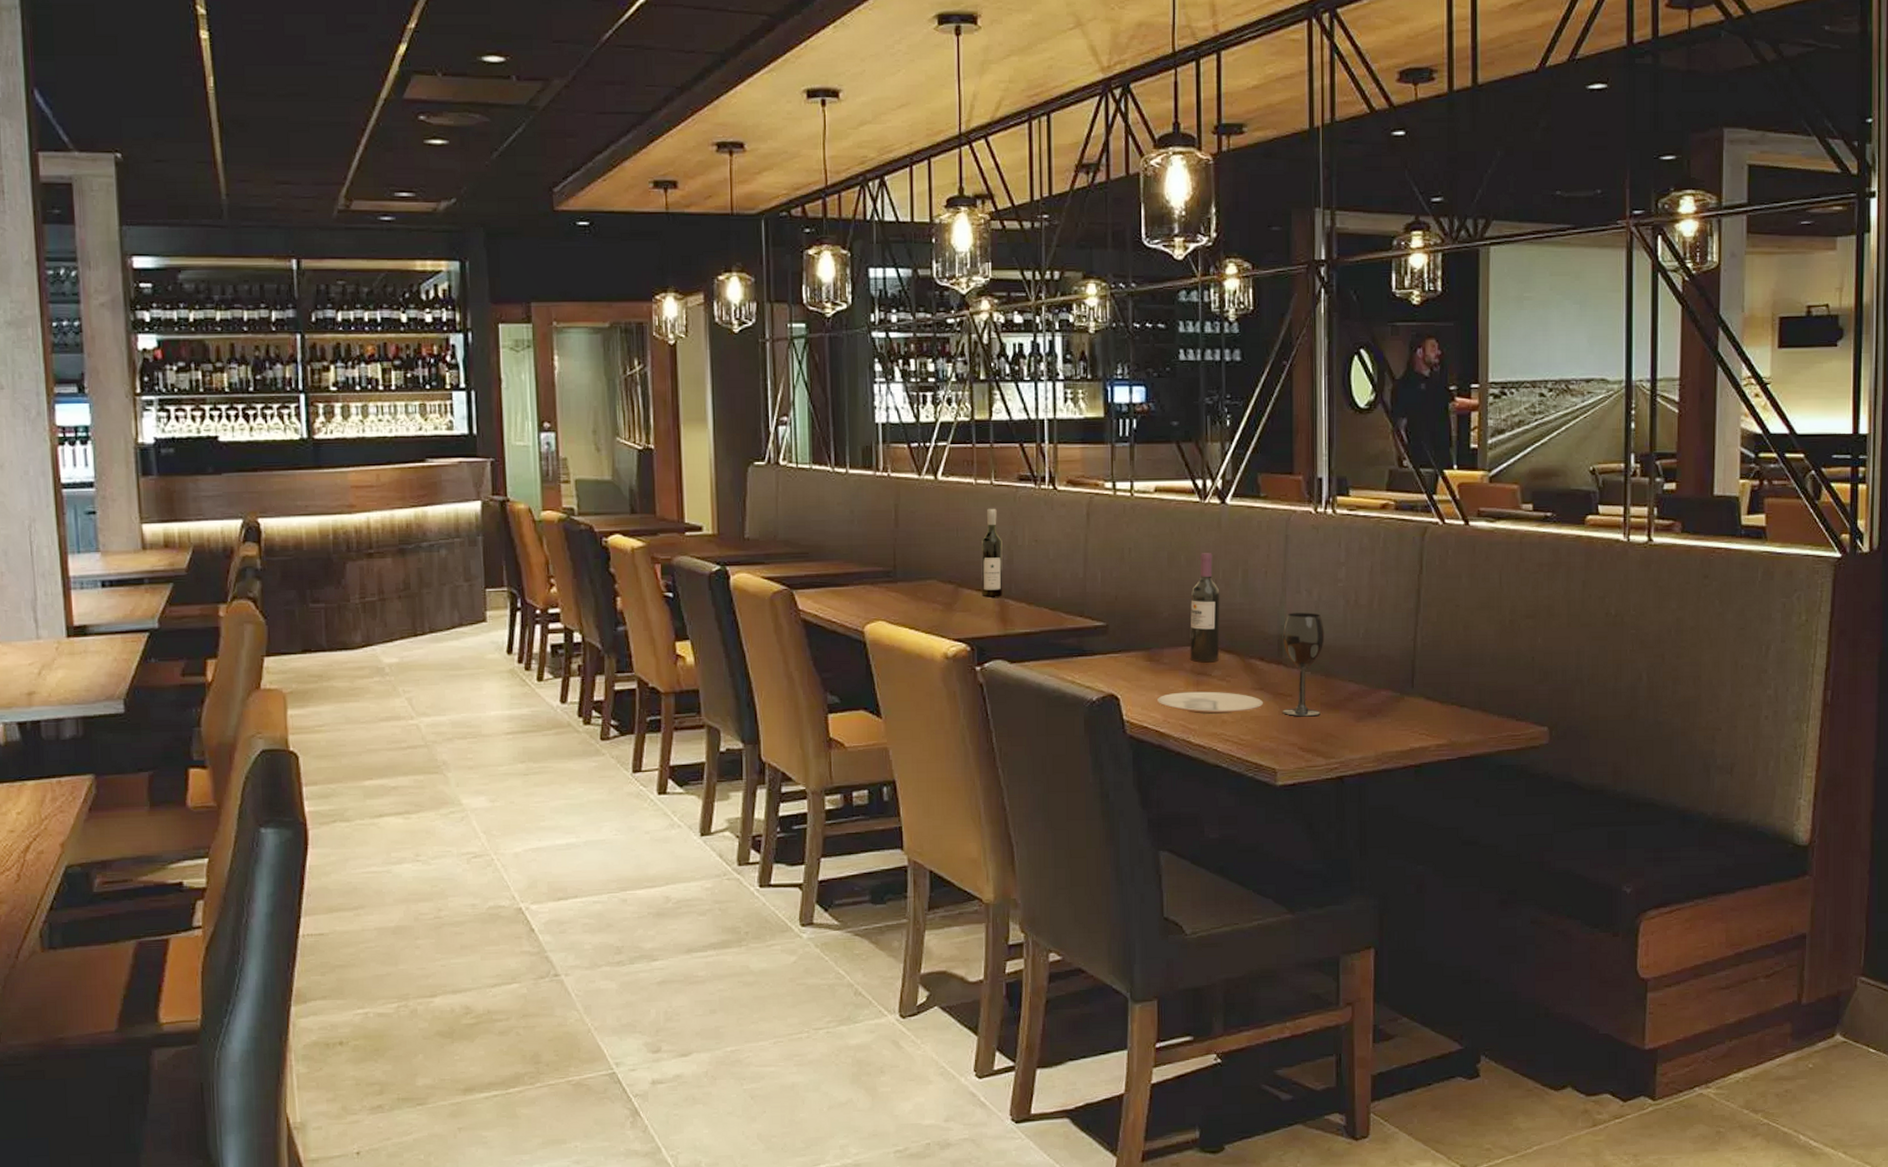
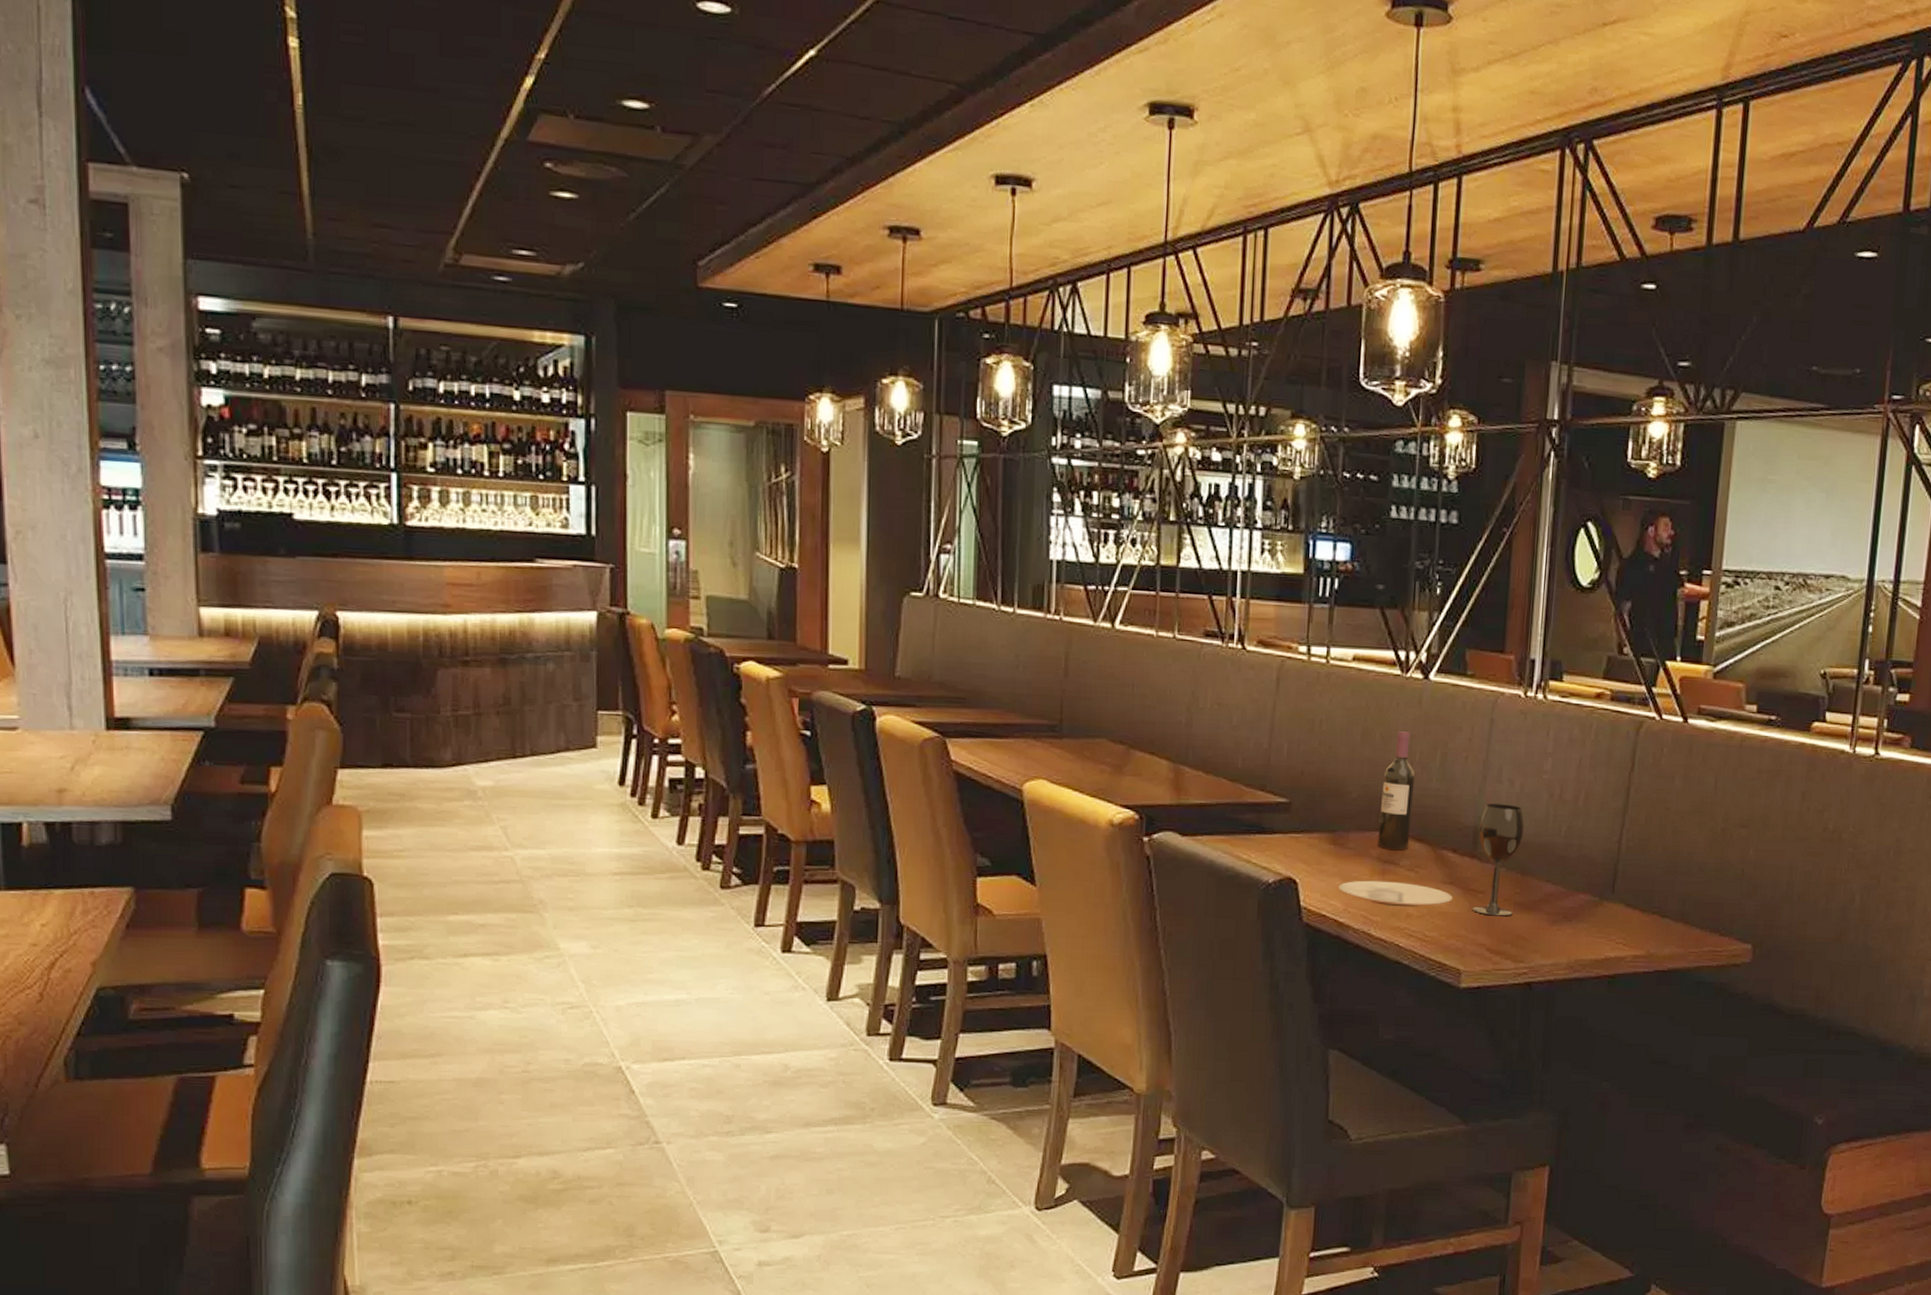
bottle: present [981,508,1003,598] -> none [1155,664,1182,763]

